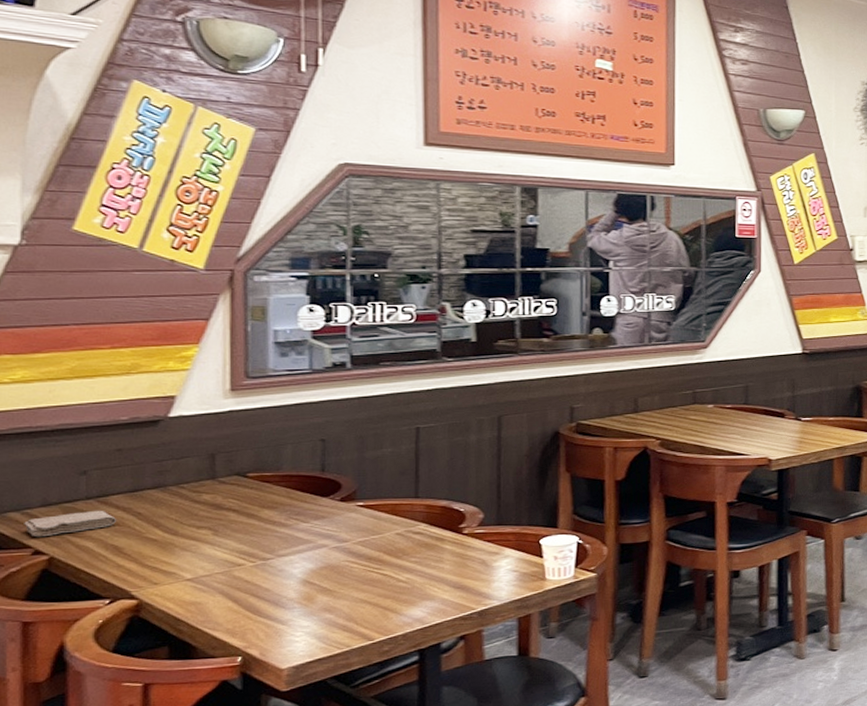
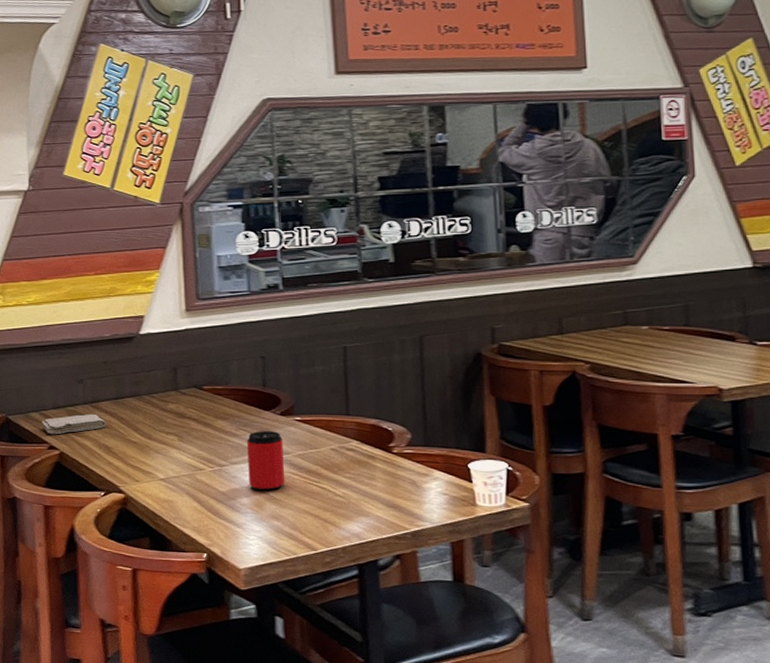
can: none [298,518,342,583] -> present [247,431,285,491]

